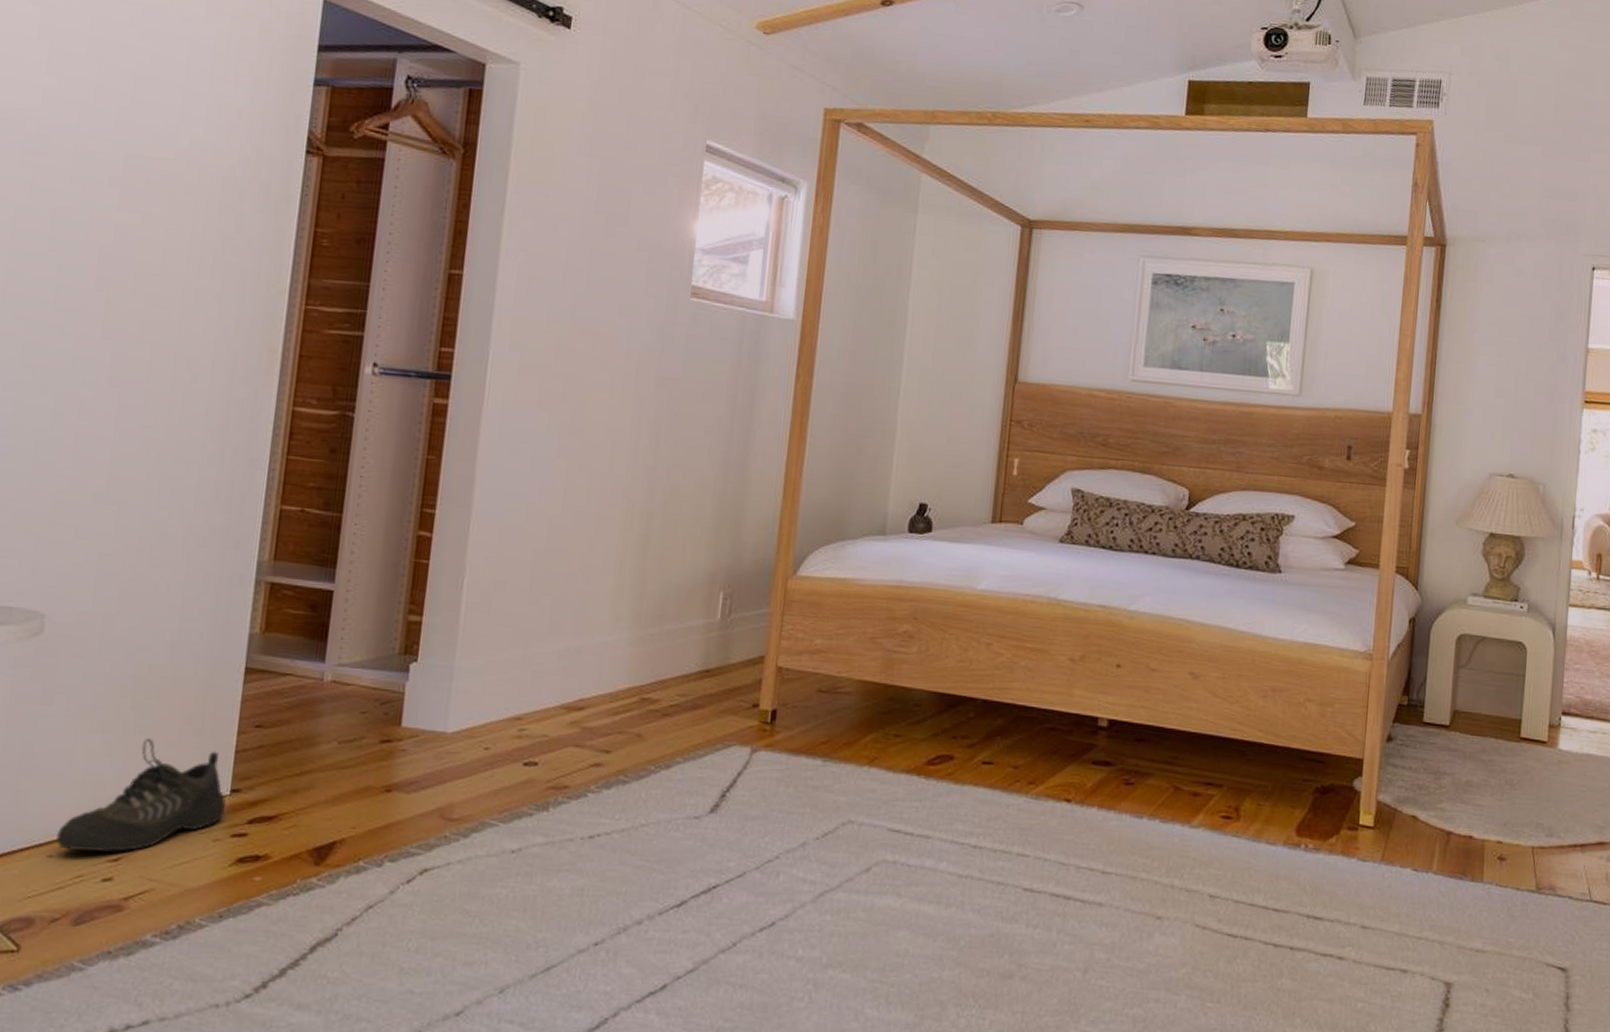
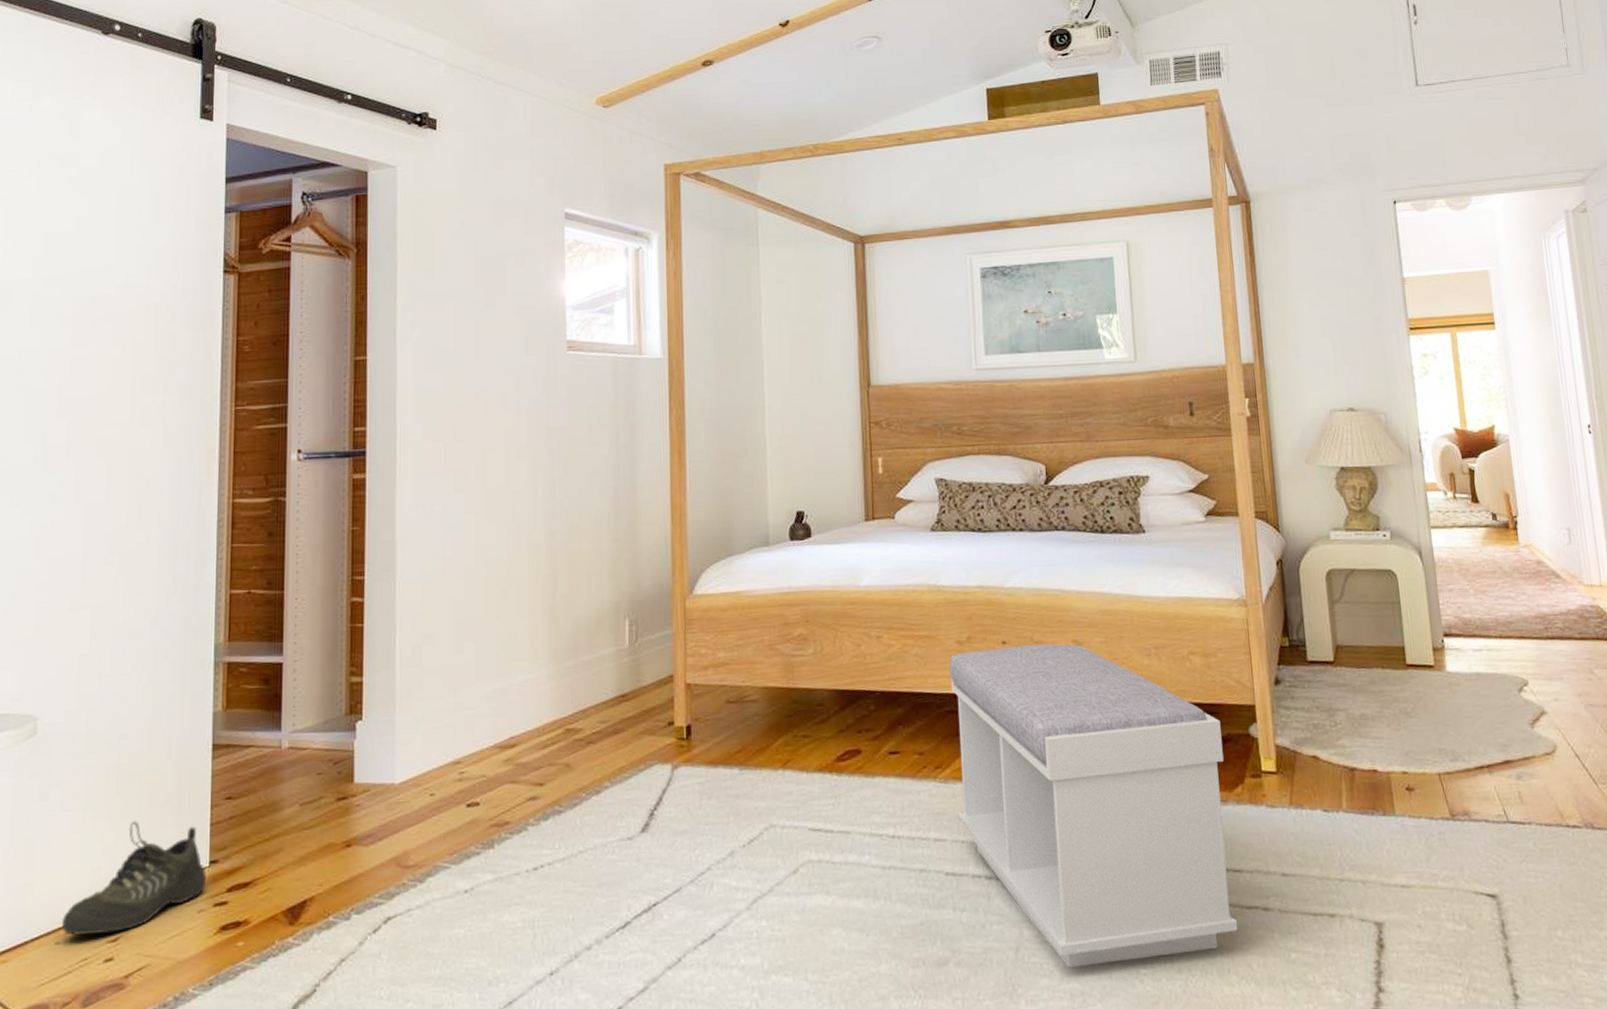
bench: none [1045,670,1326,994] -> present [949,644,1238,967]

